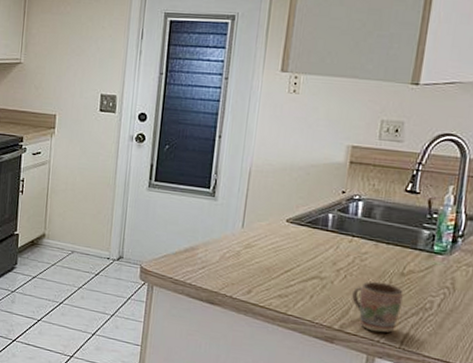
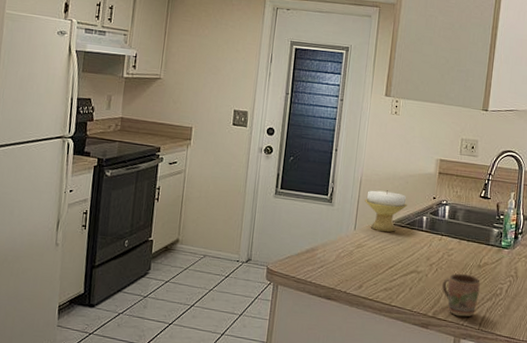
candle holder: none [255,182,308,231] -> present [365,190,407,232]

